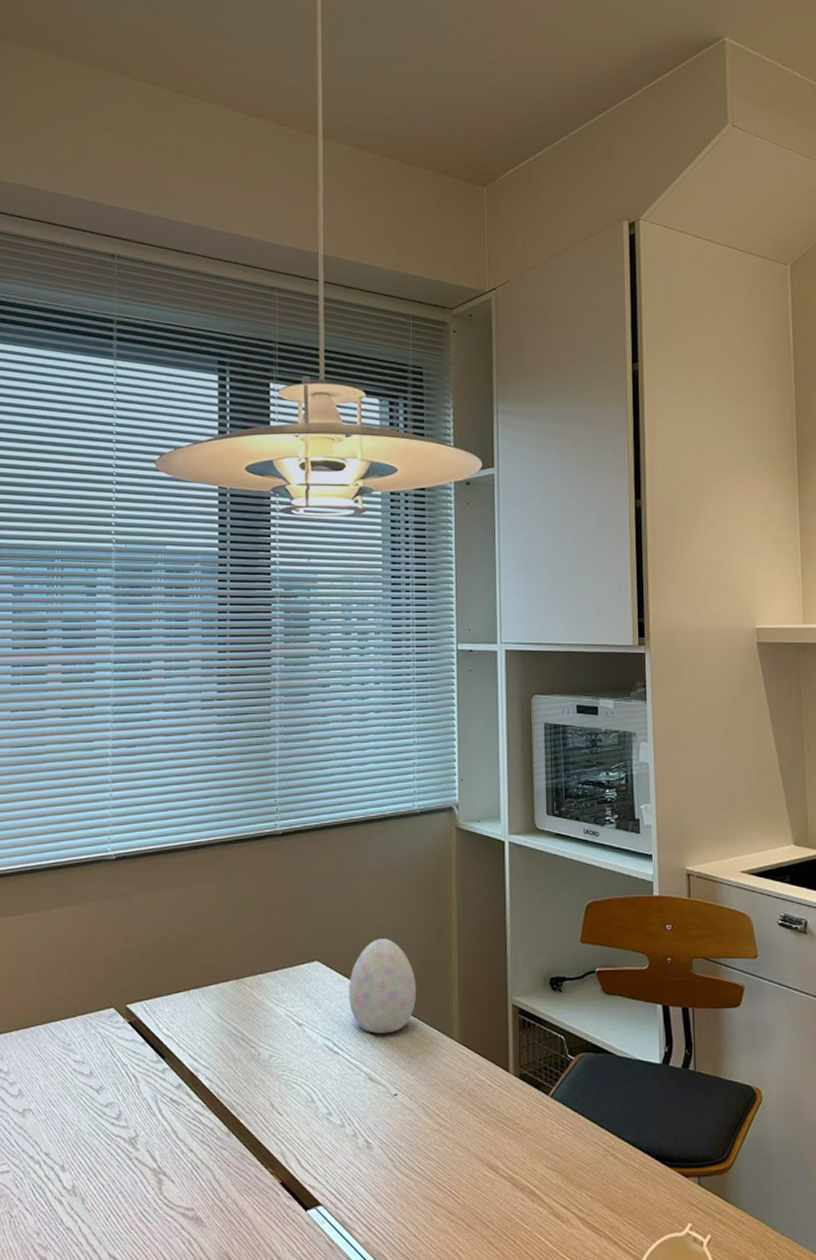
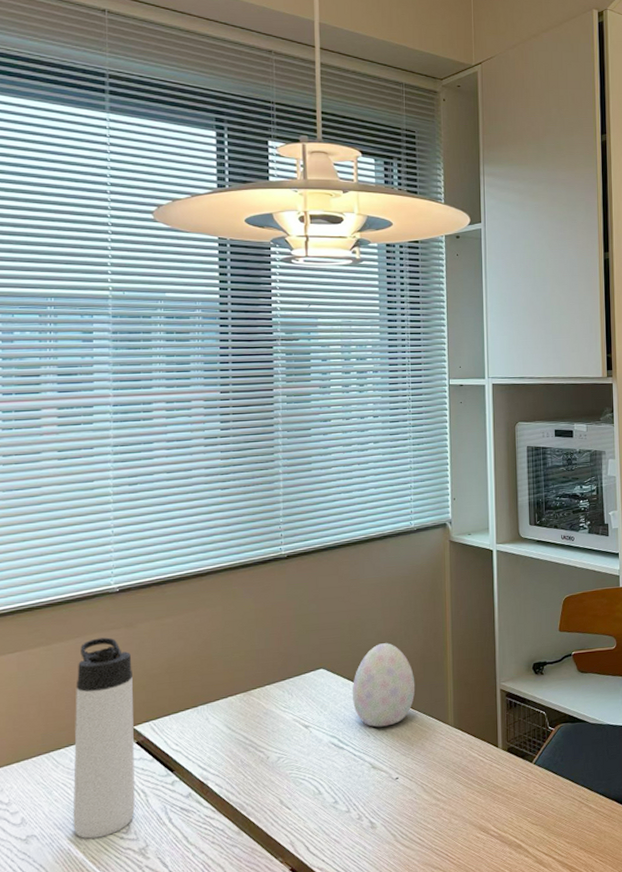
thermos bottle: none [66,907,126,1120] -> present [72,637,135,839]

